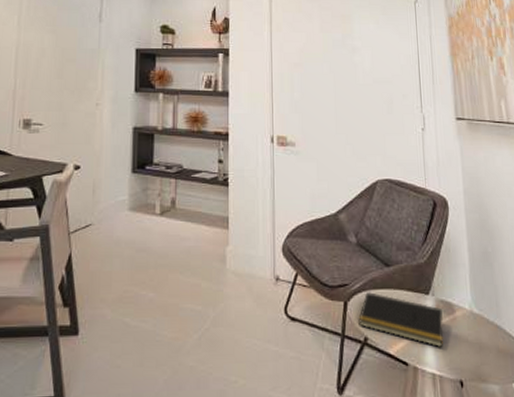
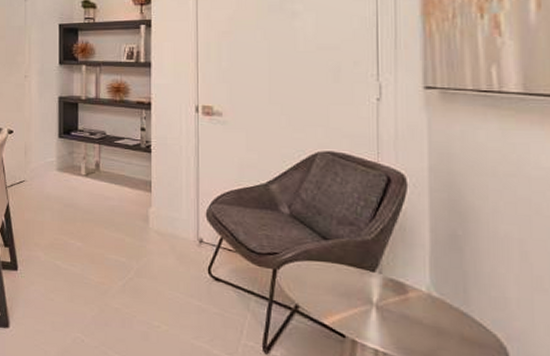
notepad: present [358,292,444,348] -> none [289,263,391,326]

